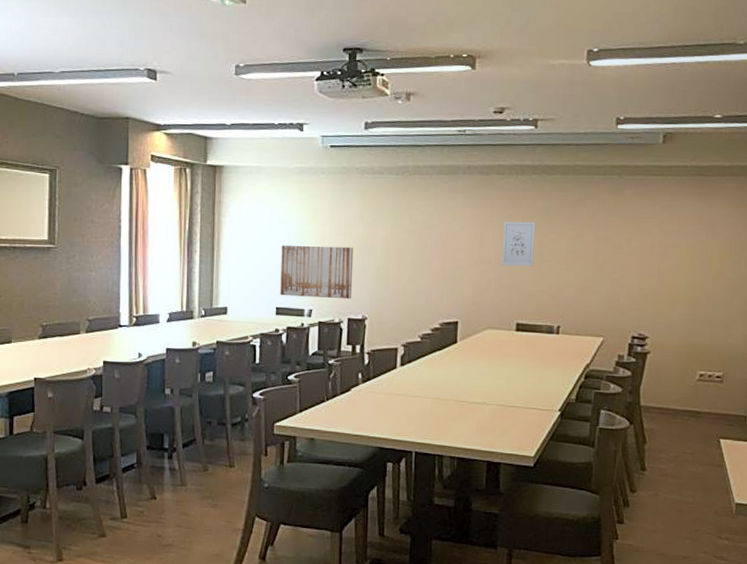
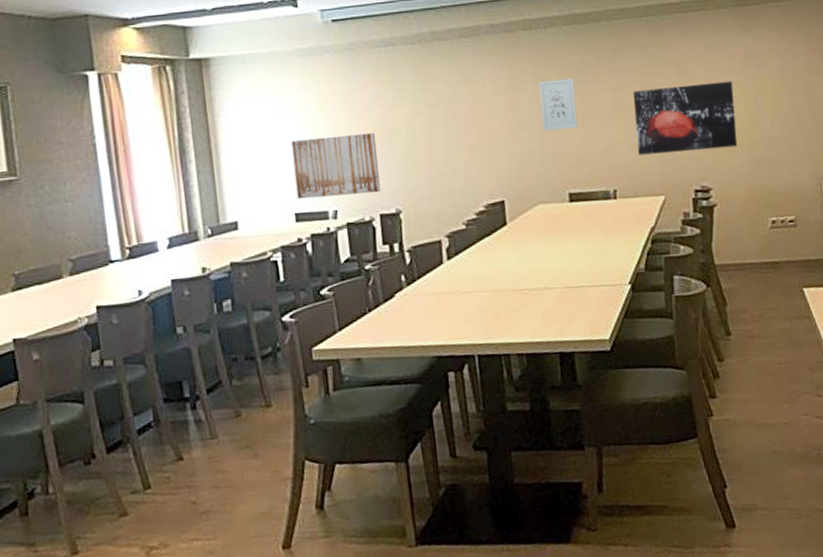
wall art: none [584,240,682,303] -> present [632,81,738,155]

